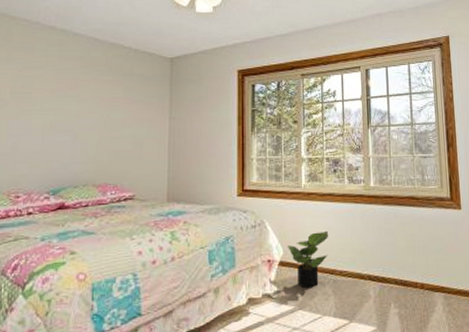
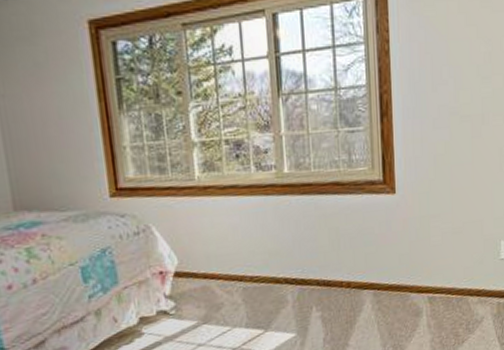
potted plant: present [288,231,329,289] -> none [183,232,235,300]

